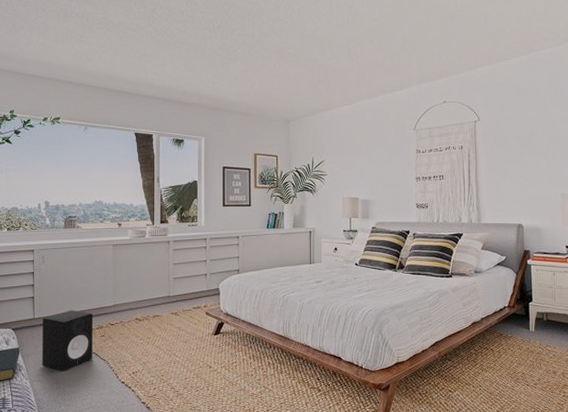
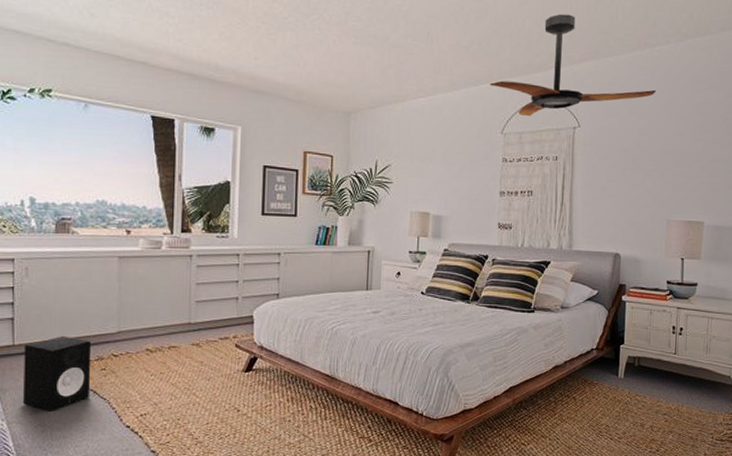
ceiling fan: none [401,30,542,114] -> present [489,14,656,116]

